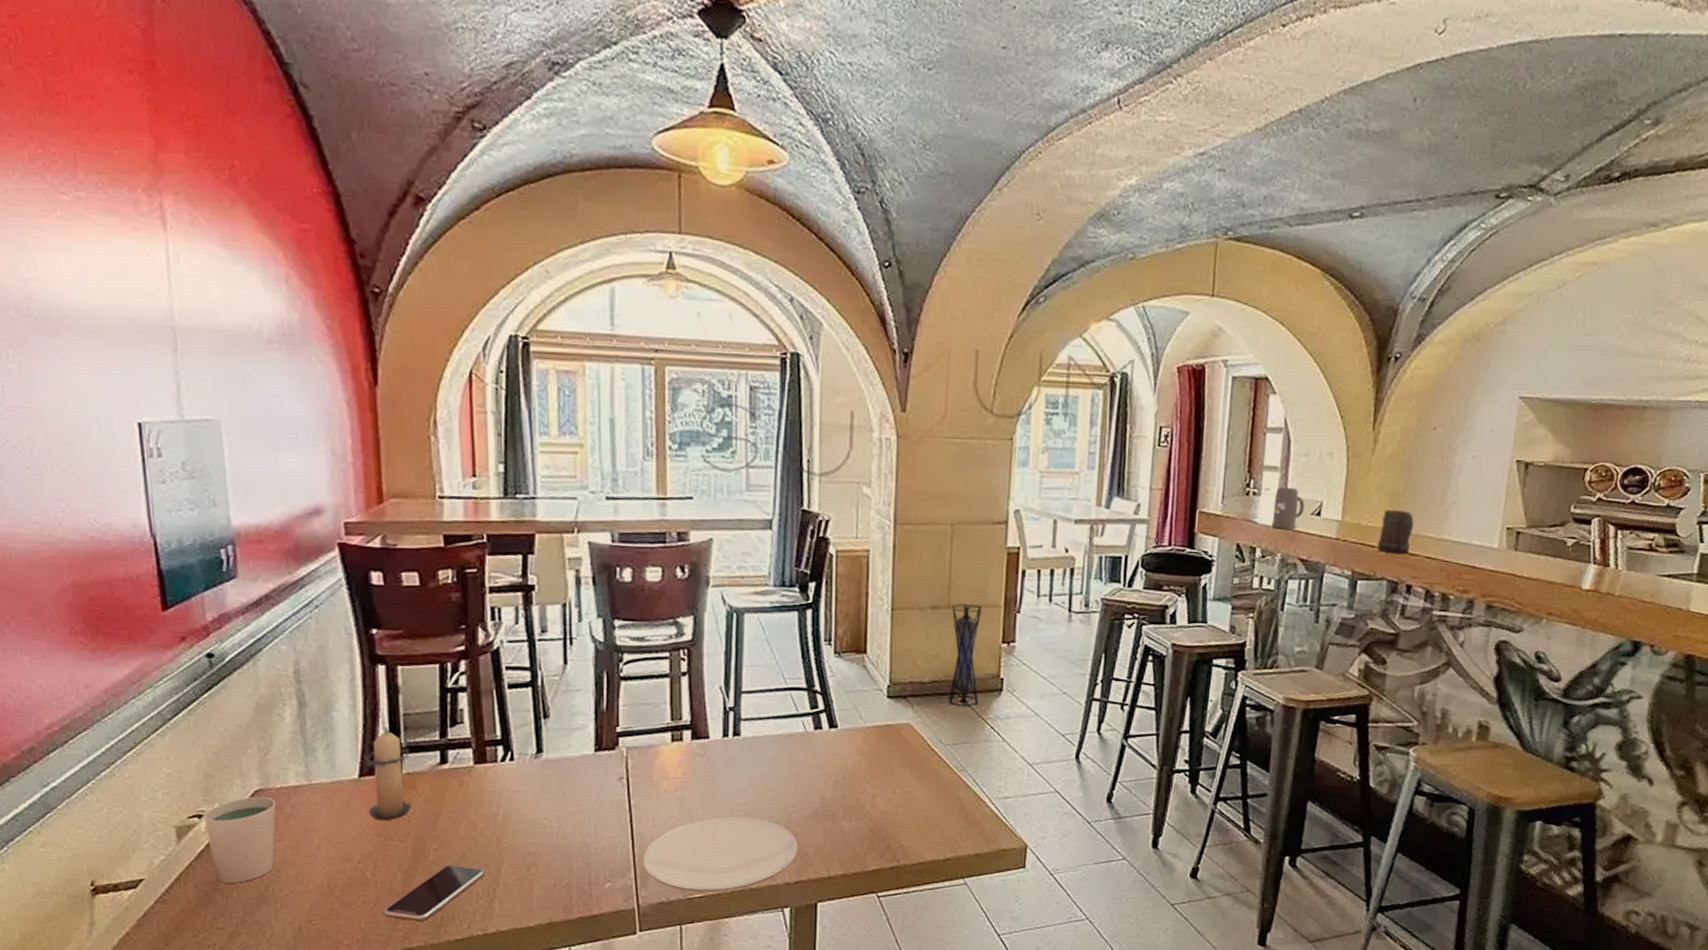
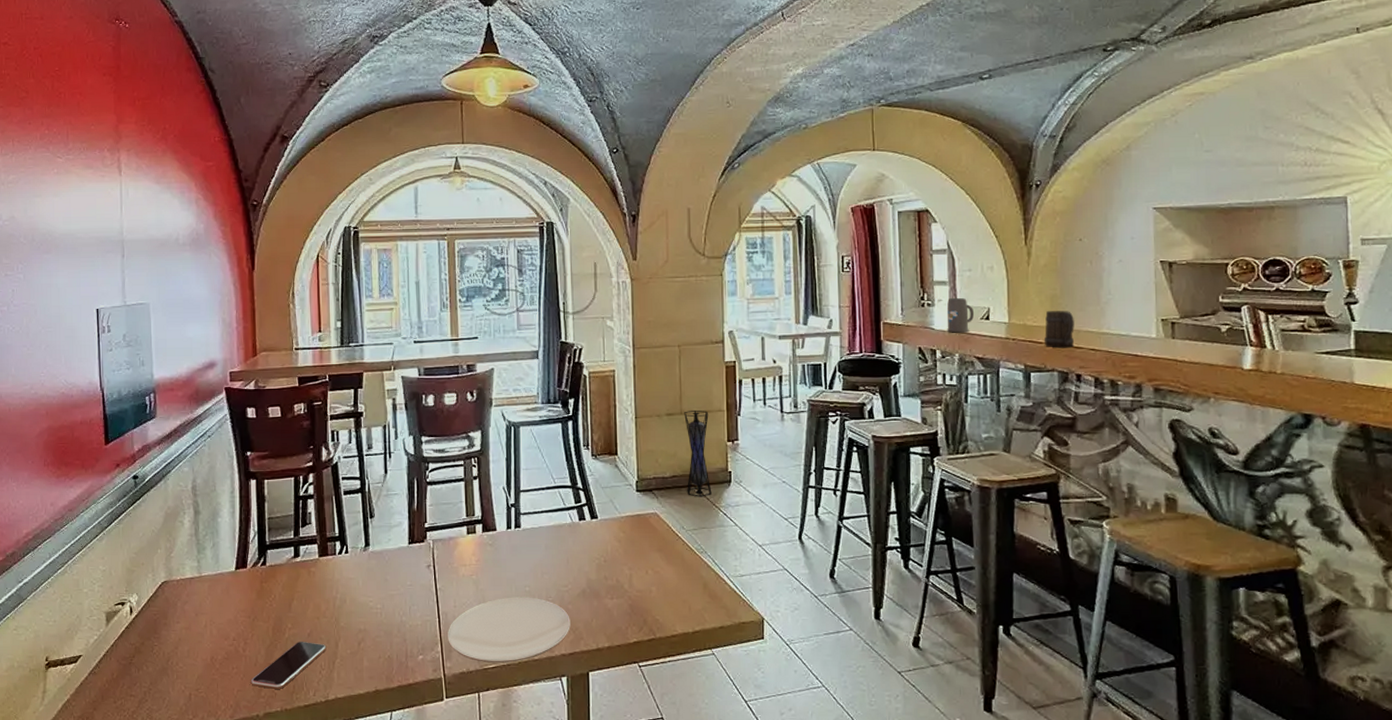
cup: present [203,796,277,883] -> none [125,587,177,658]
candle: present [364,727,412,821] -> none [239,528,273,605]

